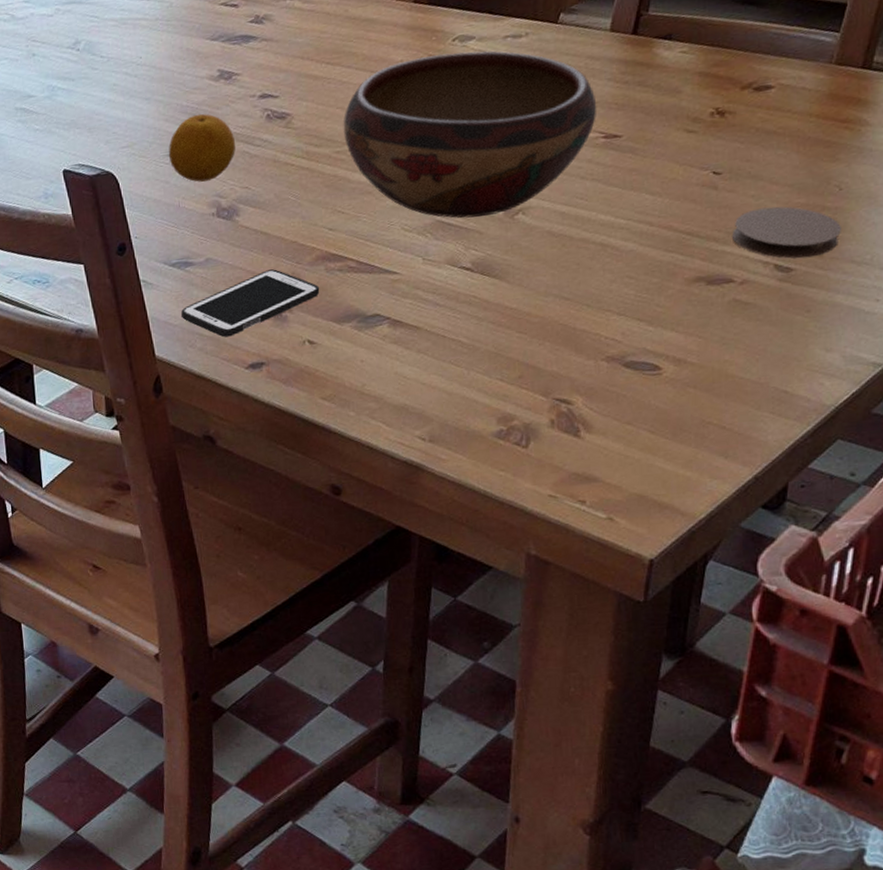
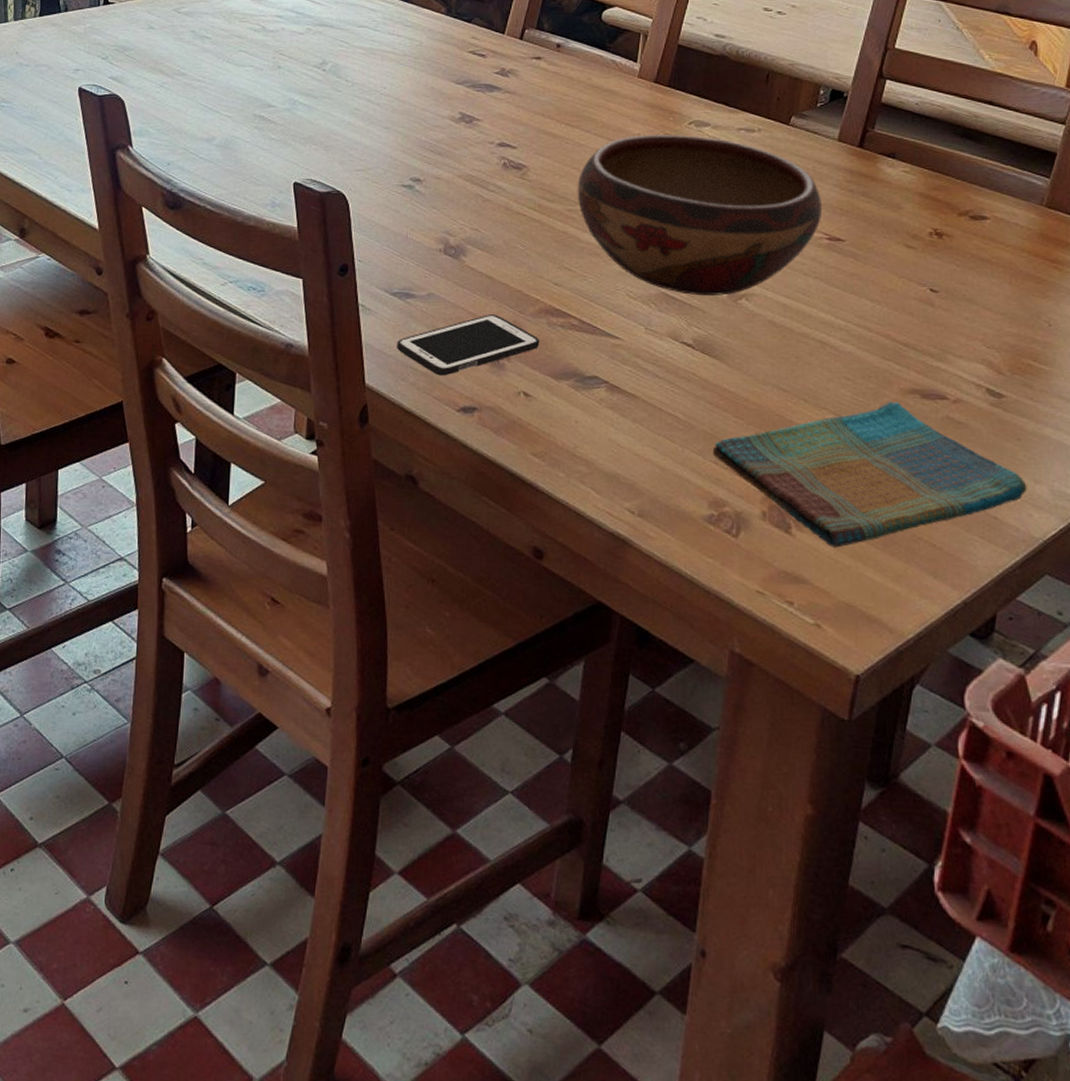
fruit: present [169,114,236,182] -> none [402,152,470,217]
dish towel: none [498,292,818,444] -> present [713,400,1027,548]
coaster: present [731,206,841,259] -> none [946,331,1050,387]

